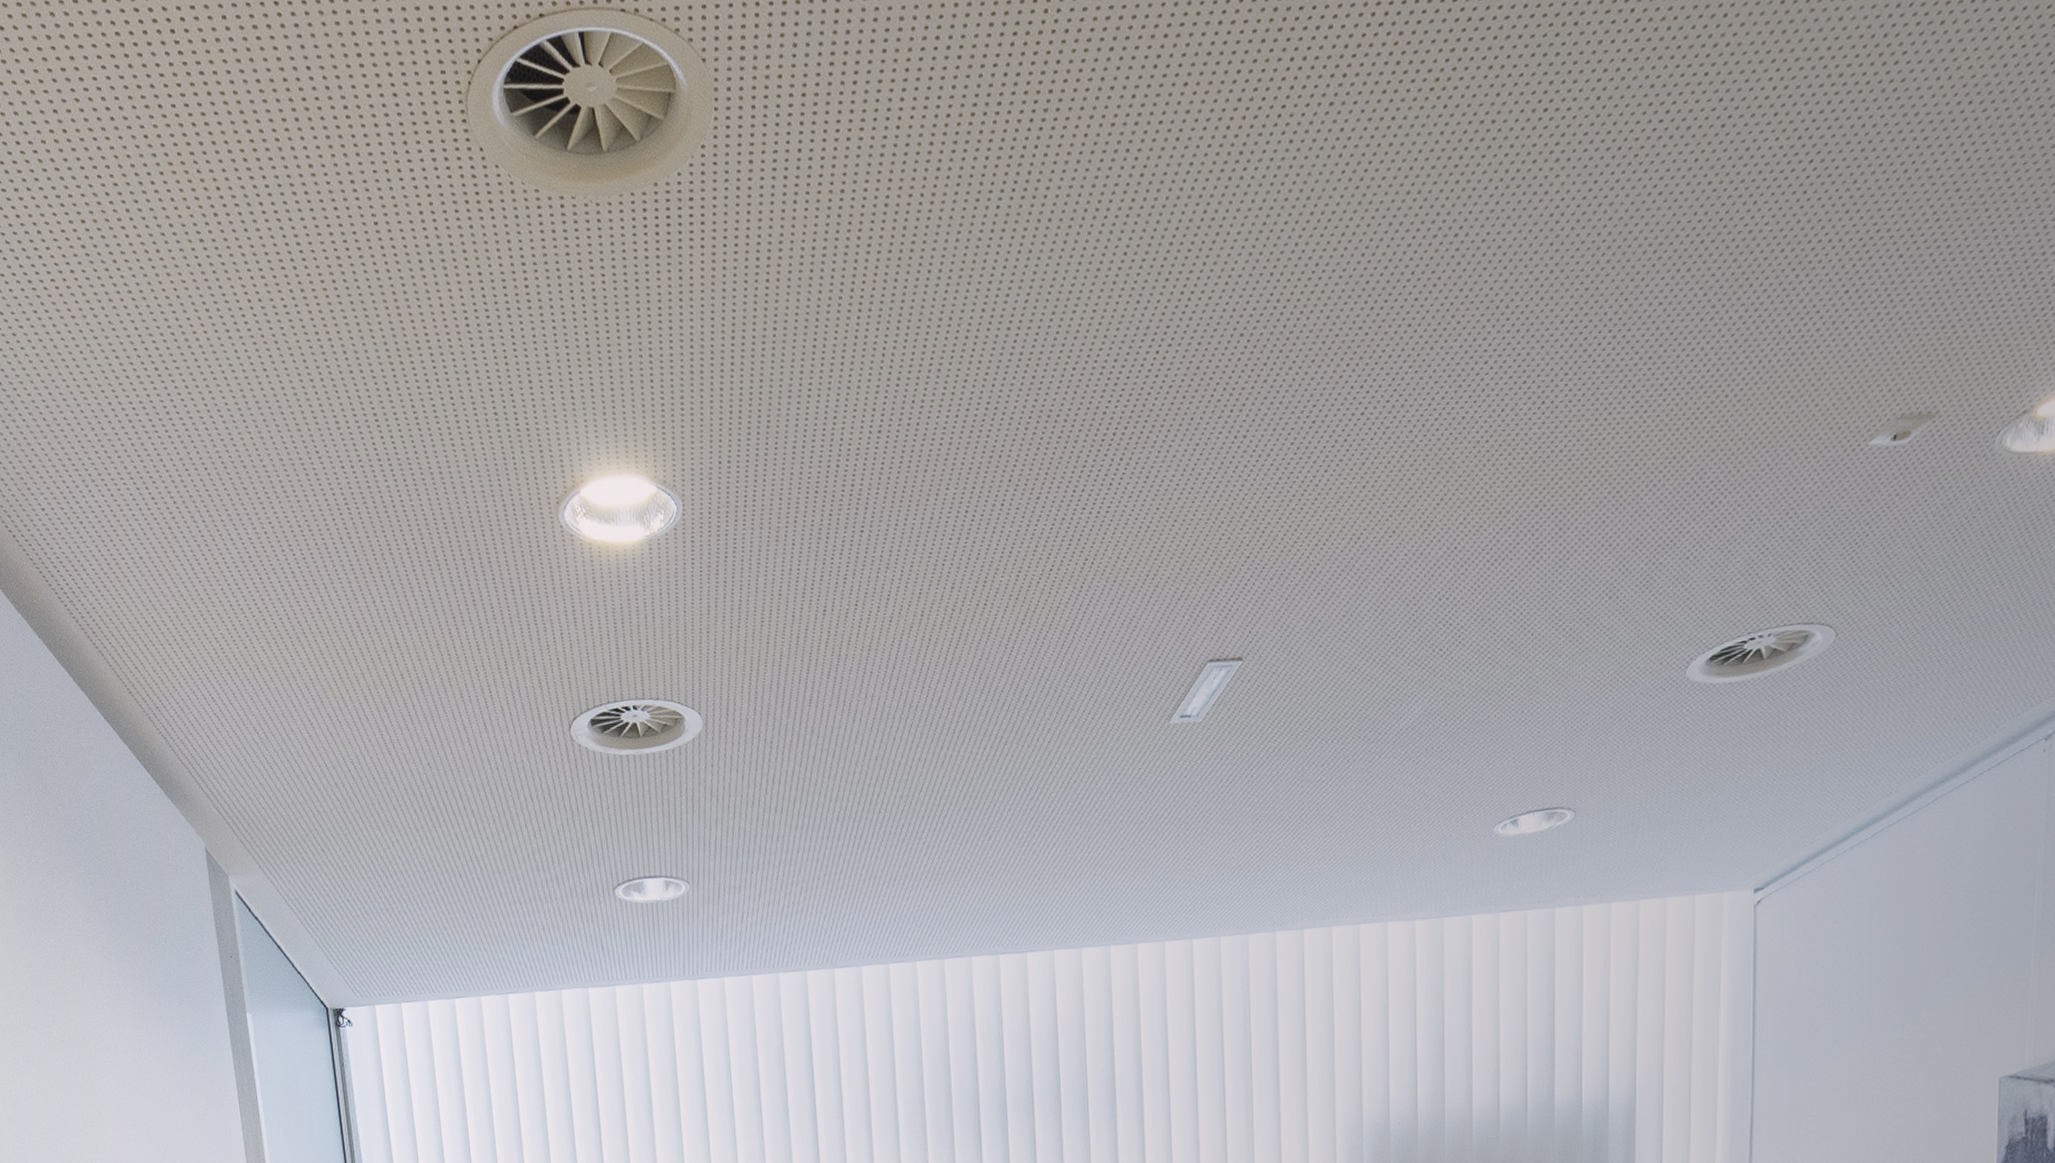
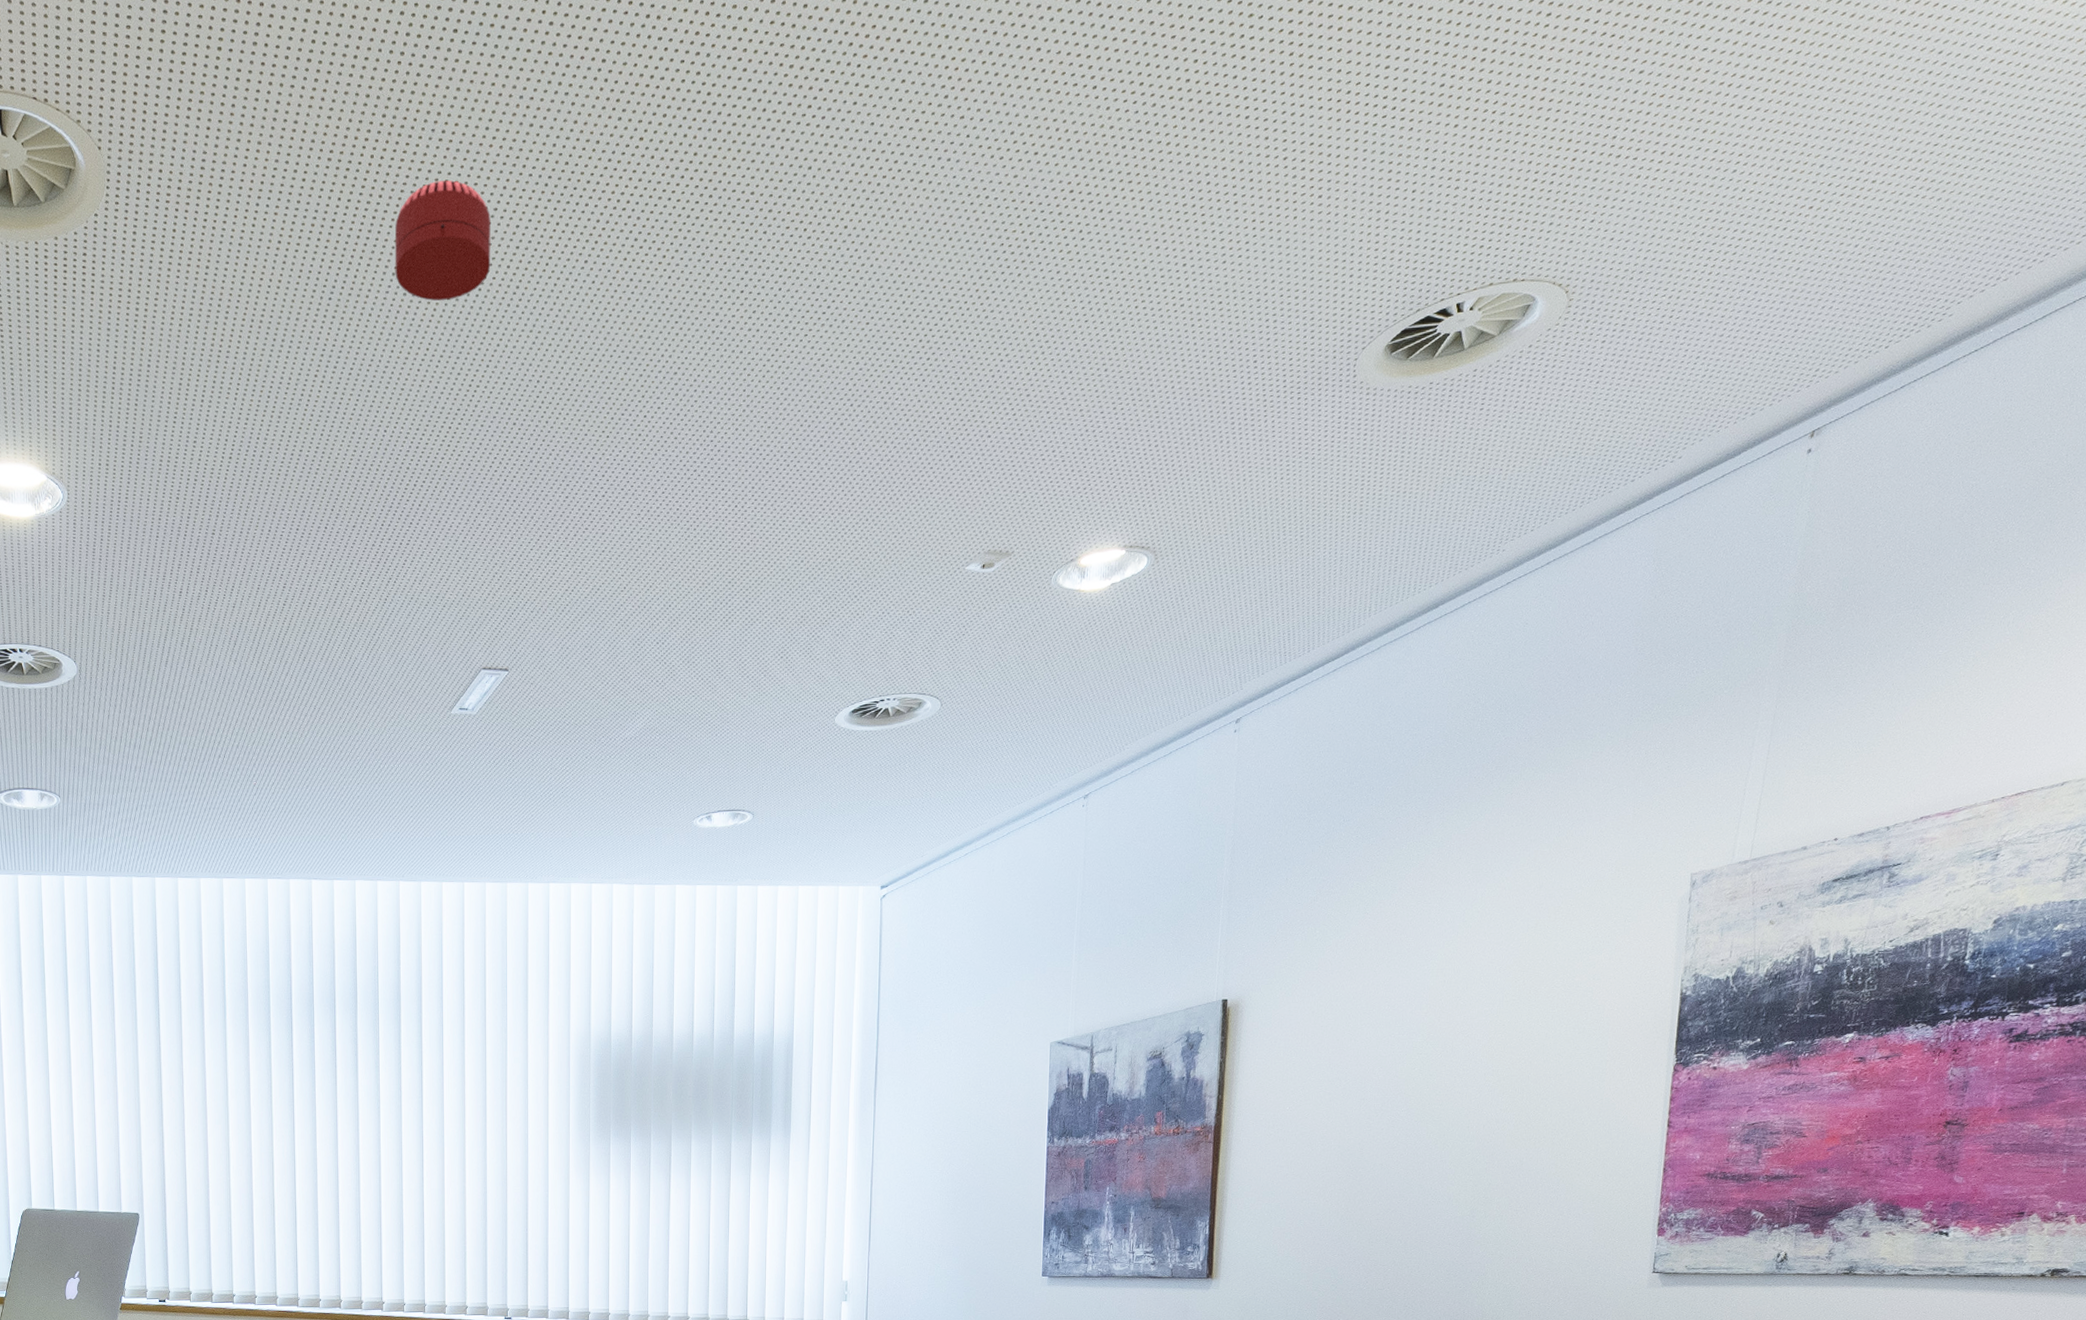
smoke detector: none [1078,24,1205,190] -> present [394,180,491,301]

